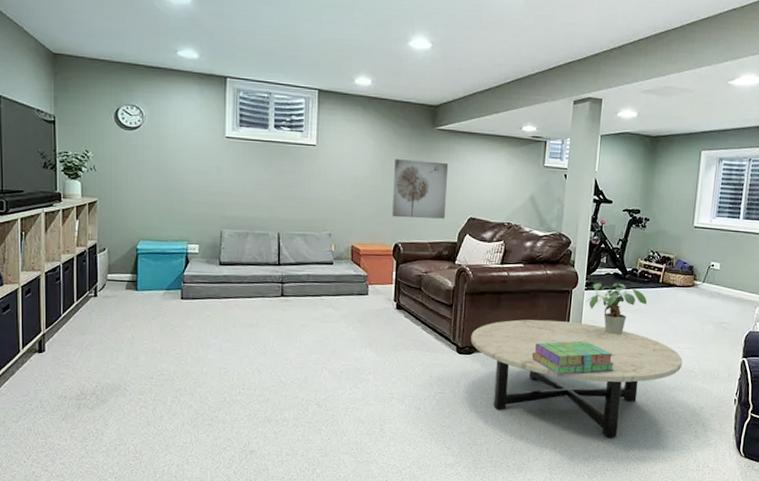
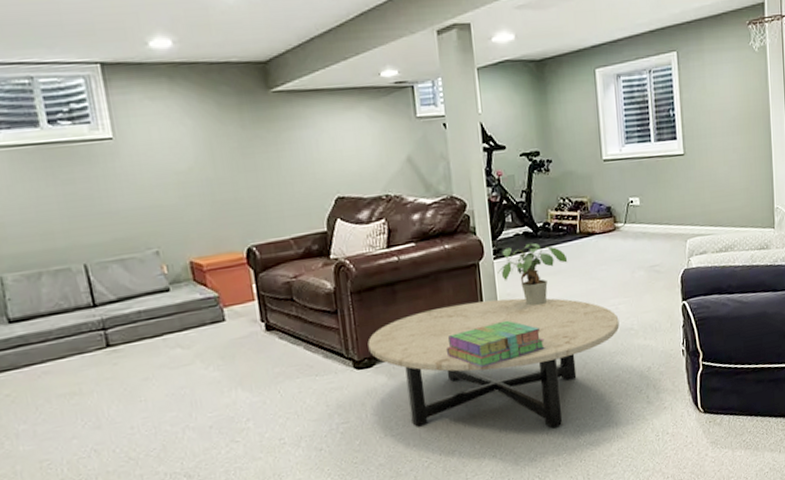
wall art: present [392,159,448,219] -> none [225,133,307,215]

